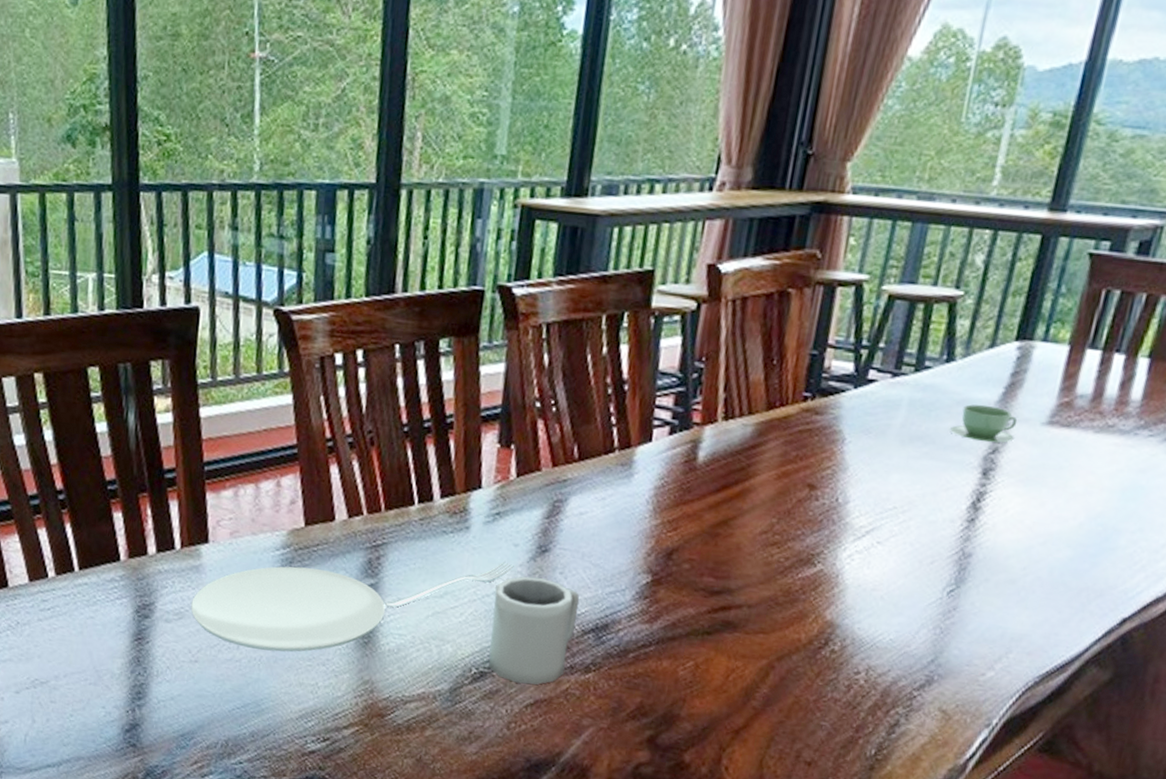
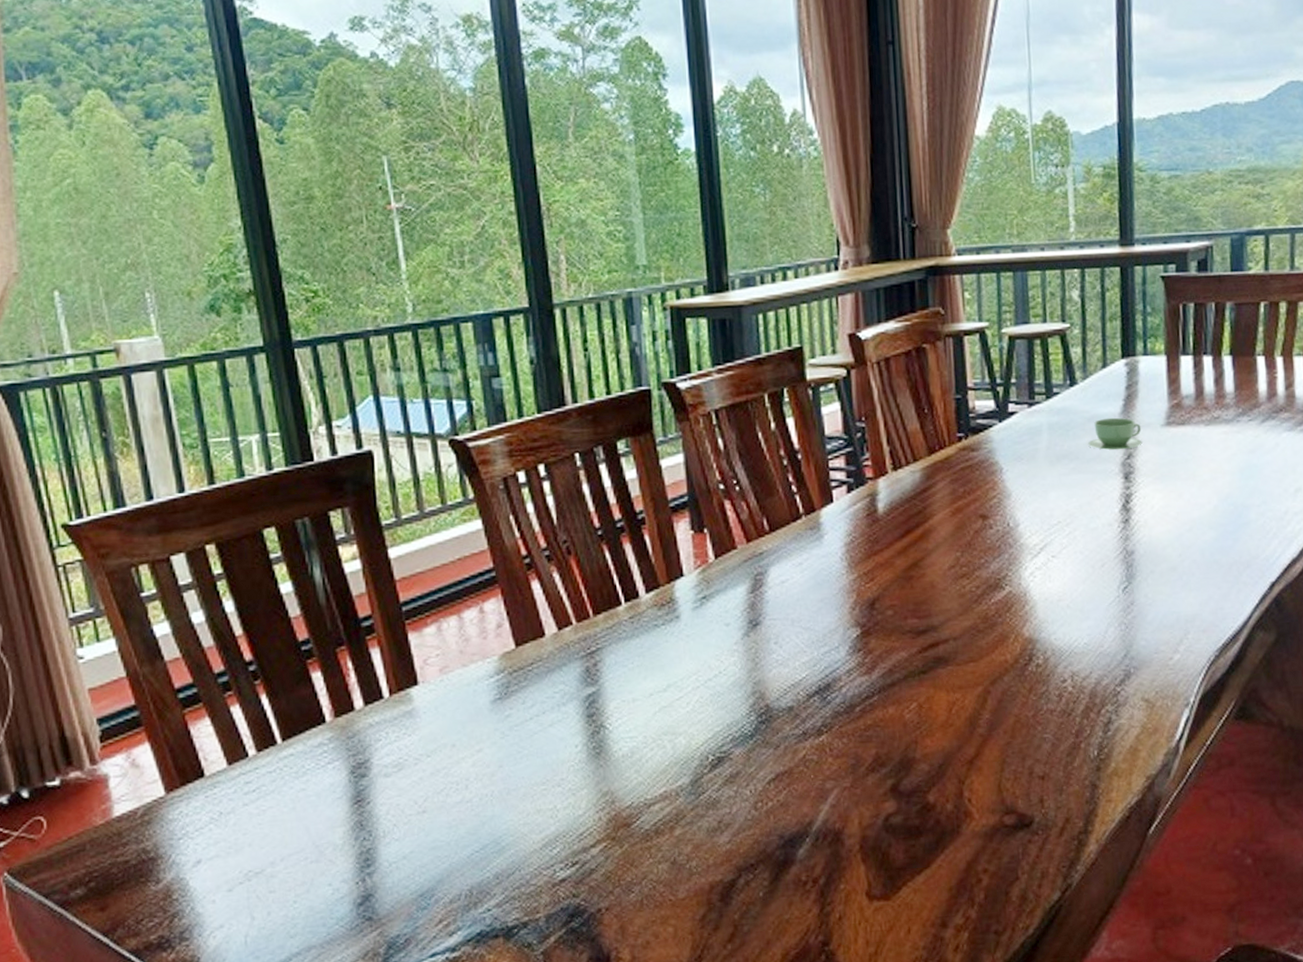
plate: present [191,566,385,652] -> none [409,687,611,785]
fork: present [384,562,514,607] -> none [609,643,730,711]
cup: present [488,576,580,685] -> none [716,651,800,761]

